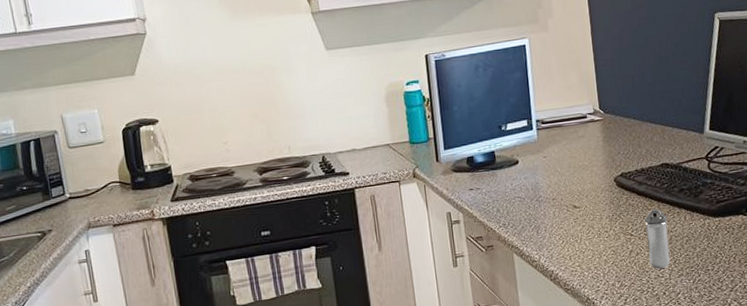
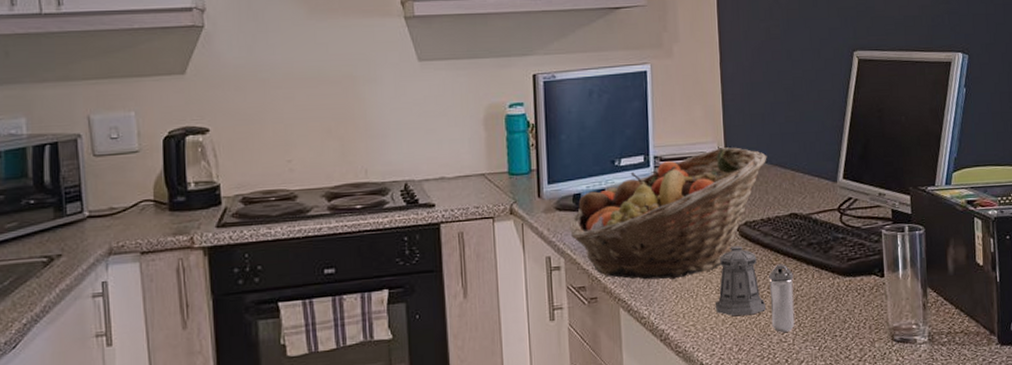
fruit basket: none [465,107,639,229] -> present [570,147,767,280]
pepper shaker: none [597,195,643,256] -> present [714,246,766,316]

